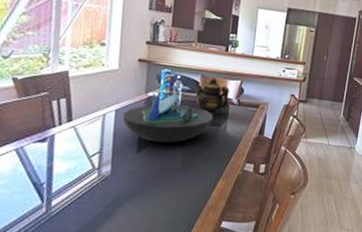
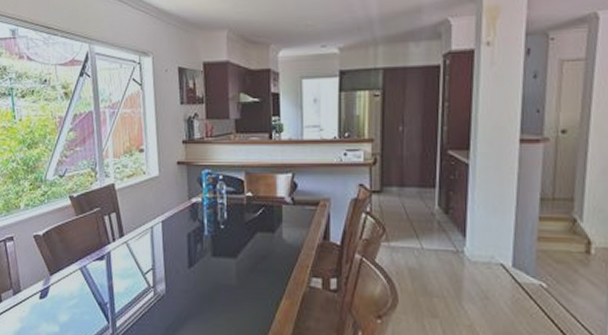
decorative bowl: present [123,93,214,143] -> none [170,196,266,255]
teapot: present [195,77,230,117] -> none [240,172,281,221]

